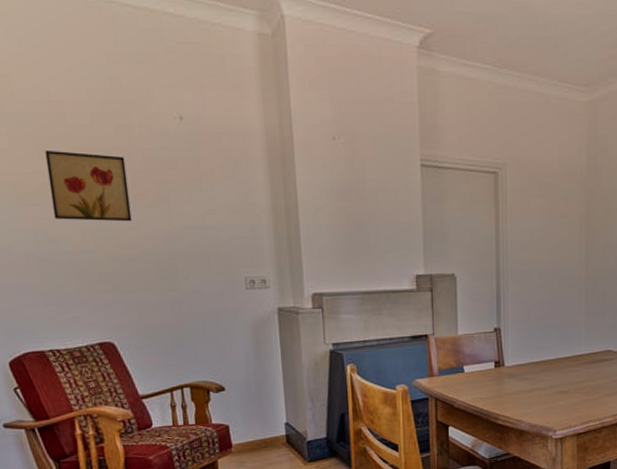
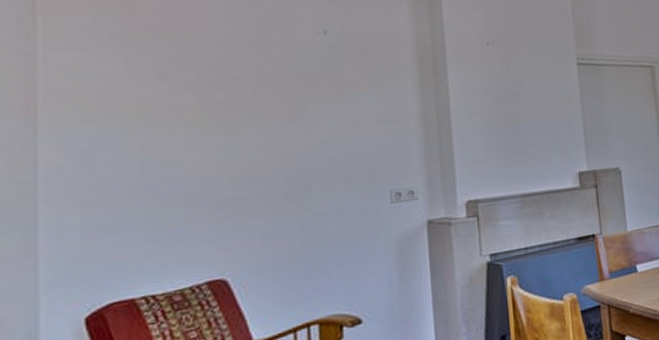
wall art: present [45,150,132,222] -> none [166,71,262,145]

